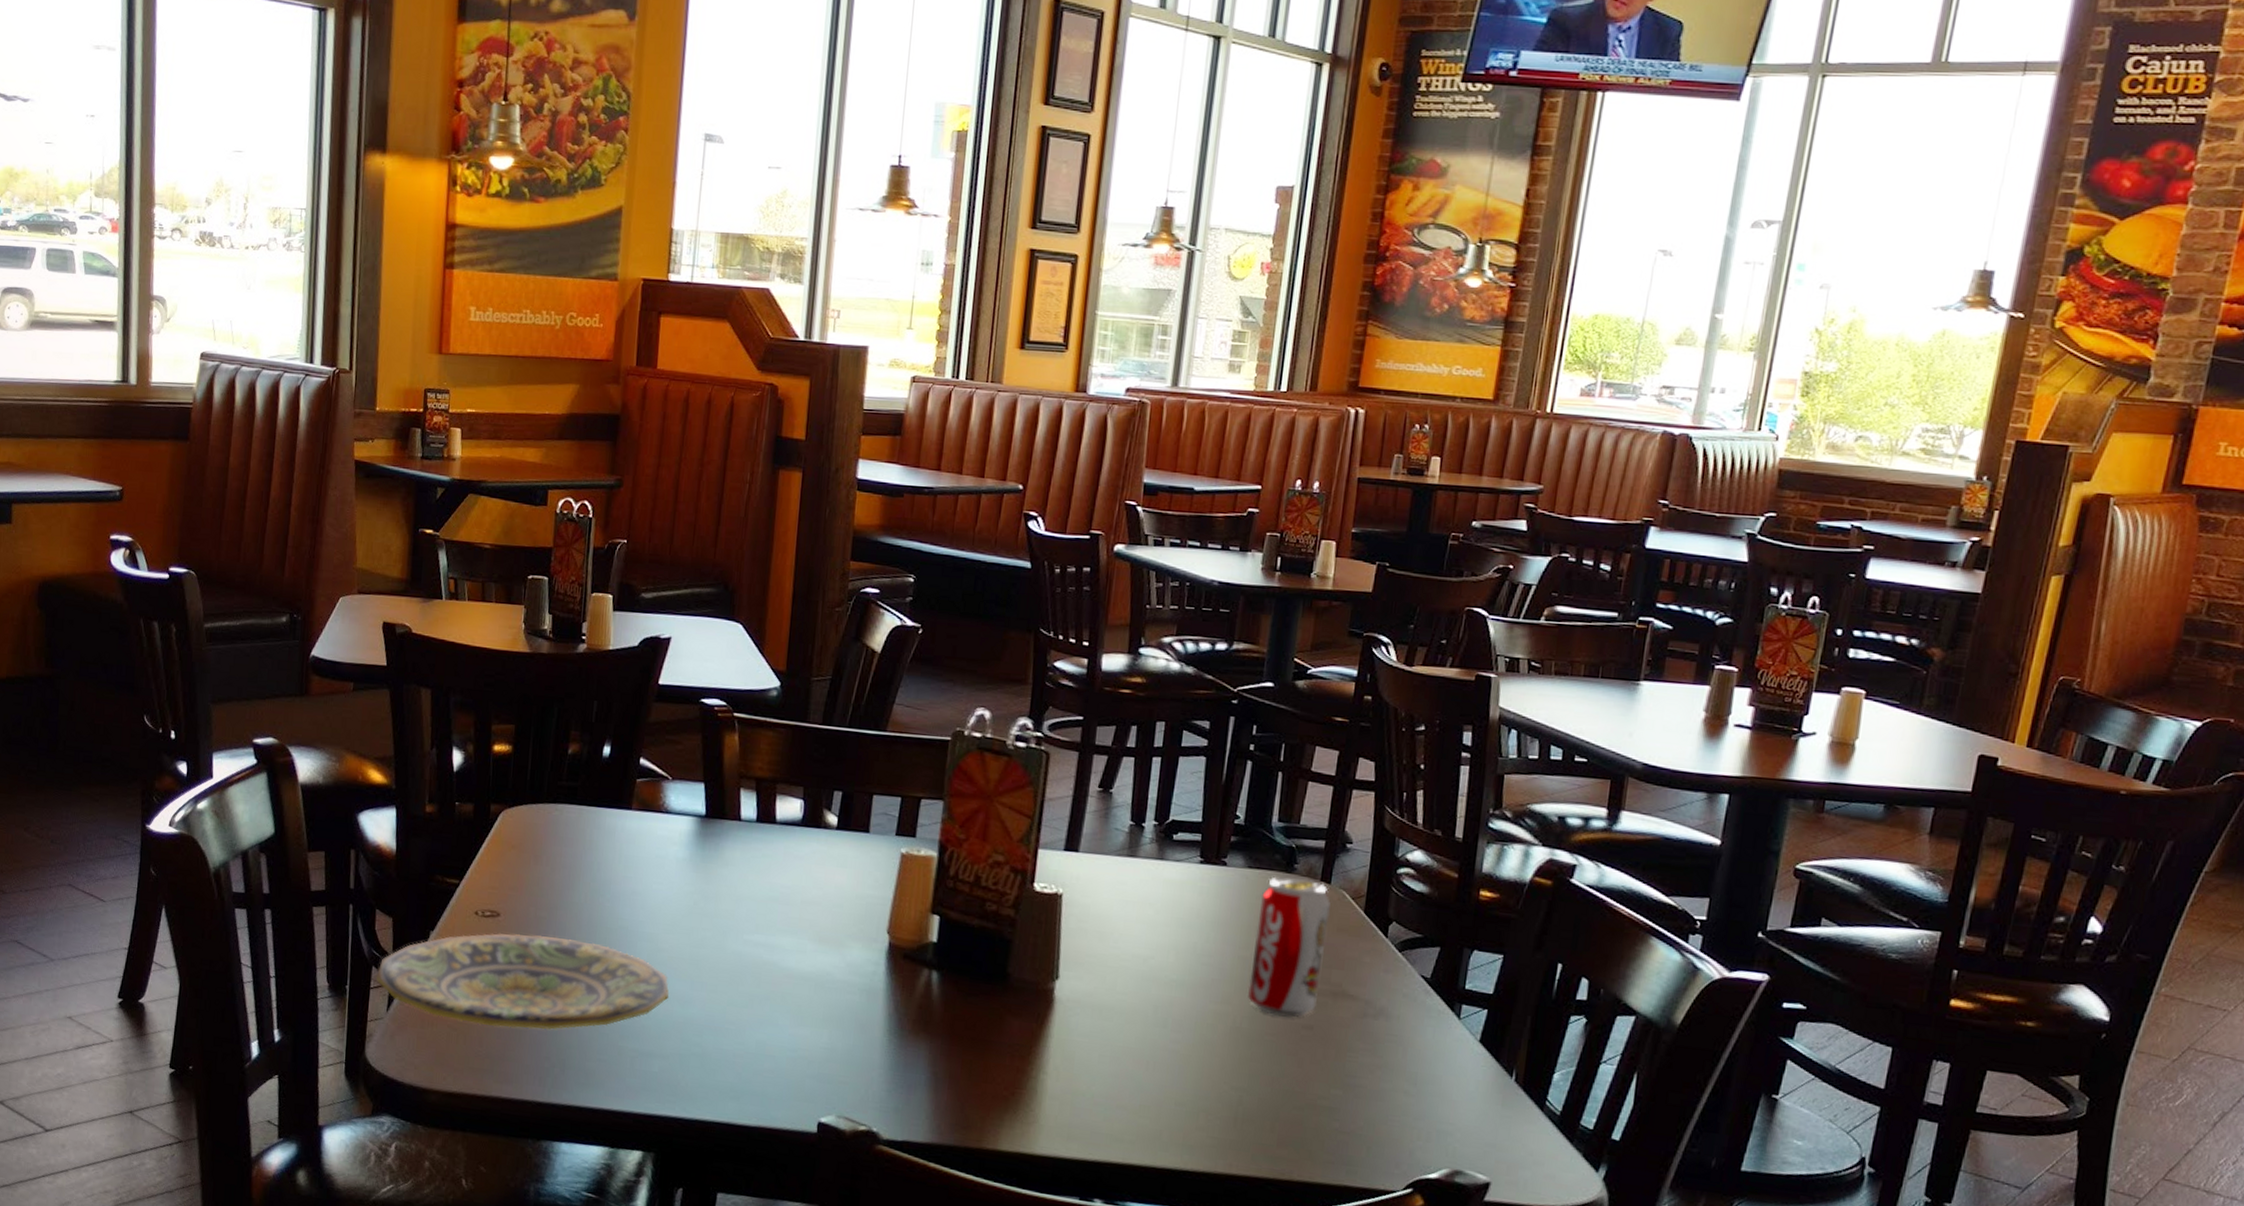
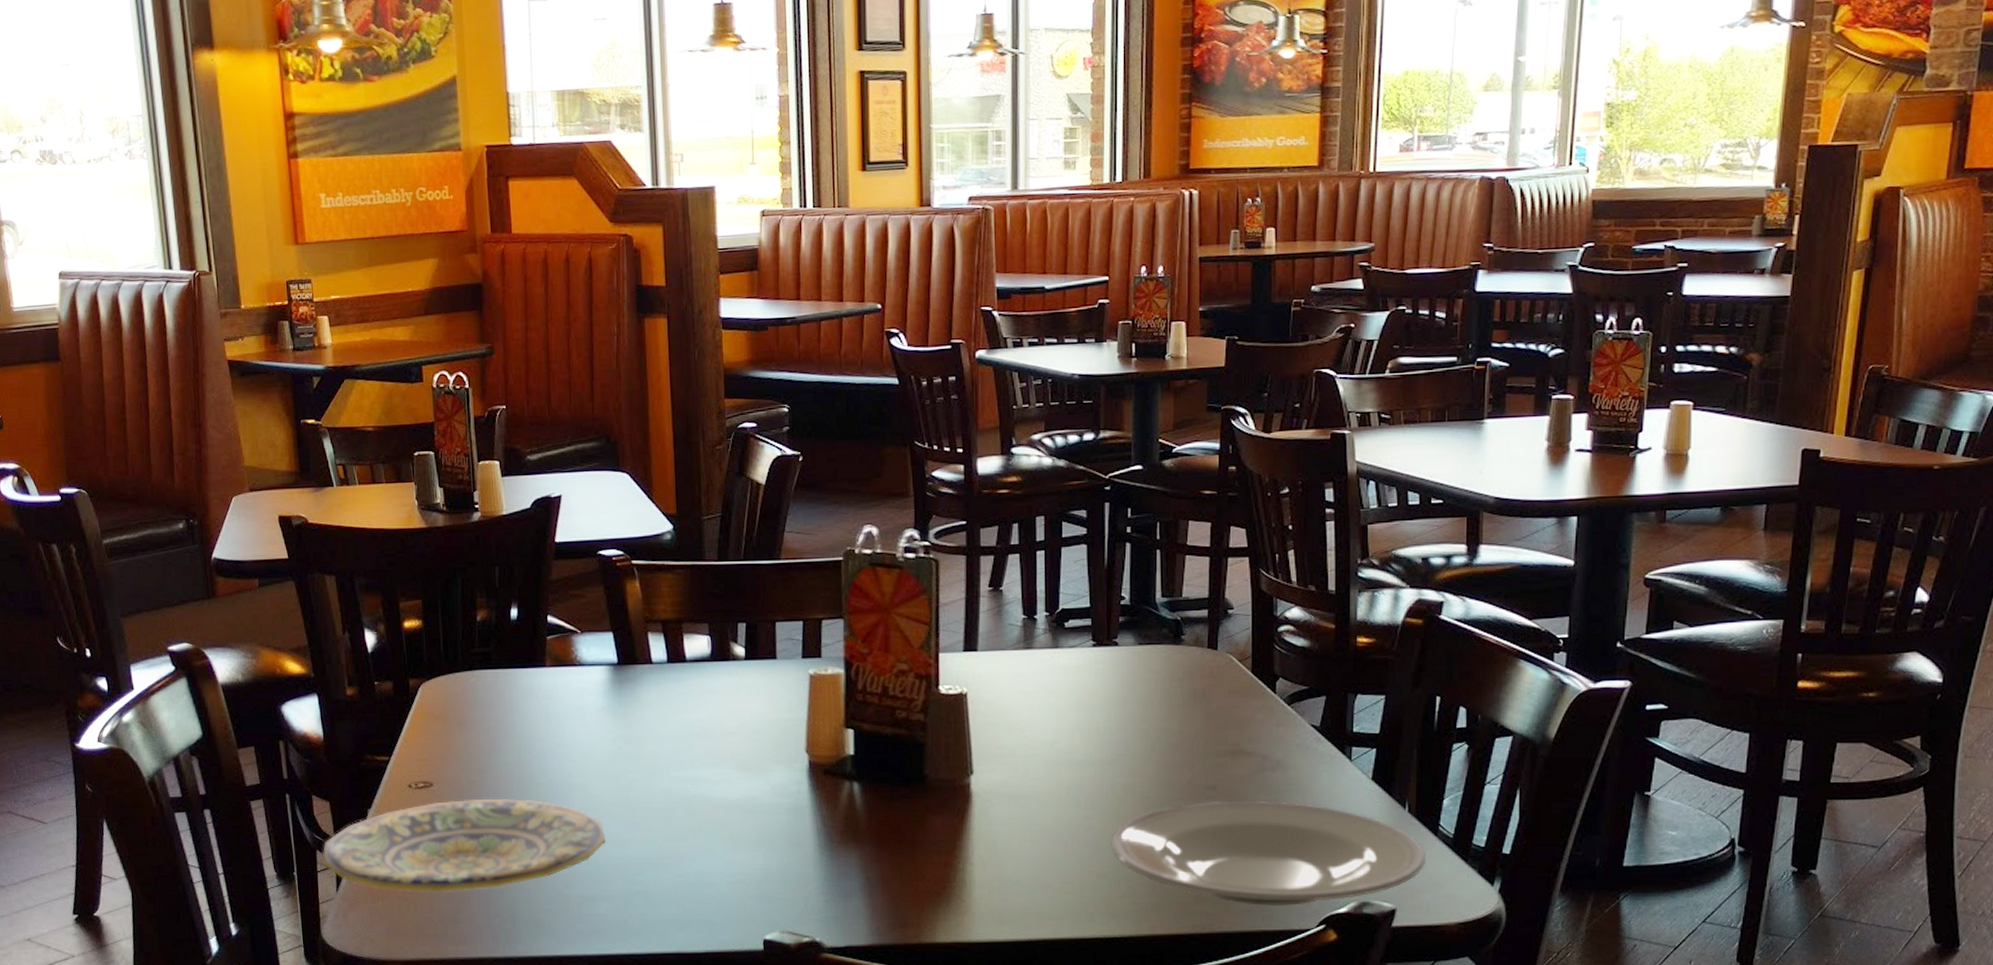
plate: none [1194,1041,1529,1165] -> present [1110,800,1425,906]
beverage can: present [1247,875,1331,1018] -> none [1151,648,1219,781]

